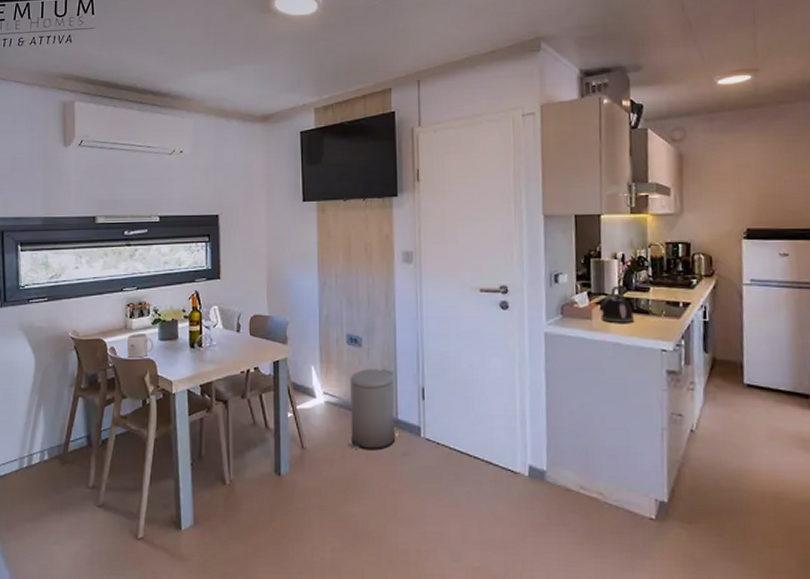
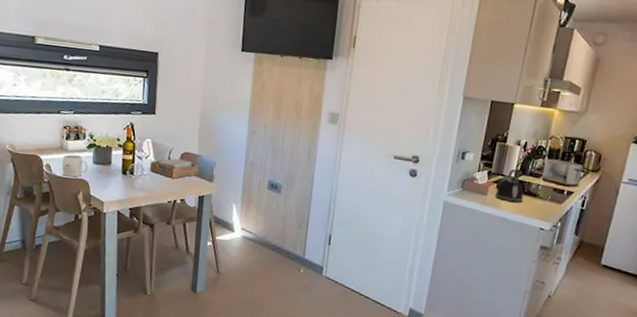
napkin holder: none [218,323,271,345] -> present [149,158,199,179]
pedal bin: present [347,369,396,451] -> none [257,213,307,282]
toaster: none [649,268,696,297] -> present [541,158,584,187]

